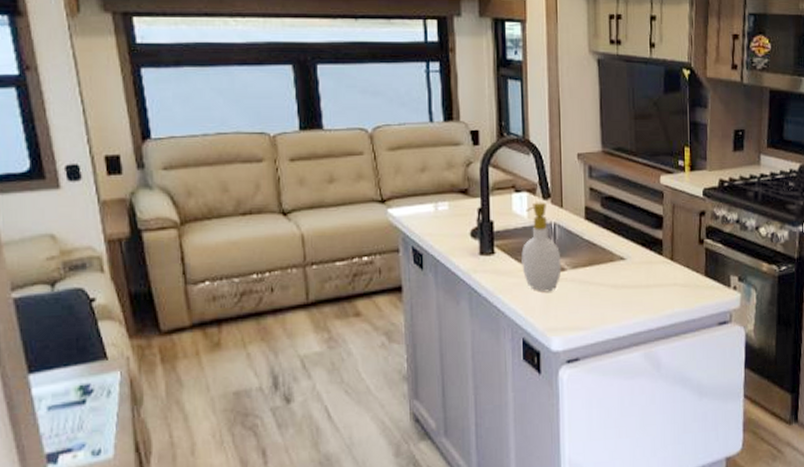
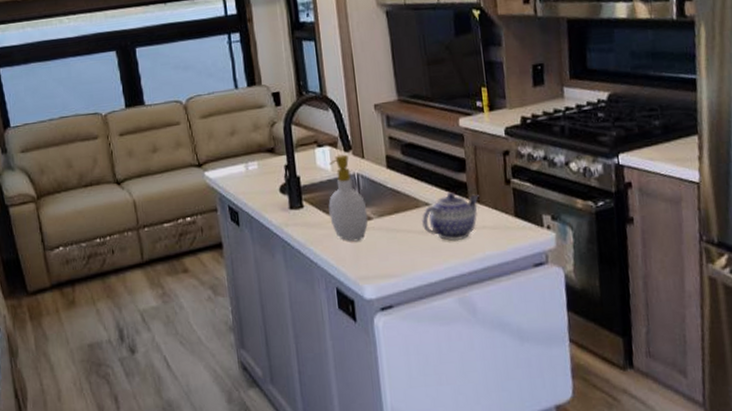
teapot: none [614,248,674,297] -> present [421,192,480,242]

